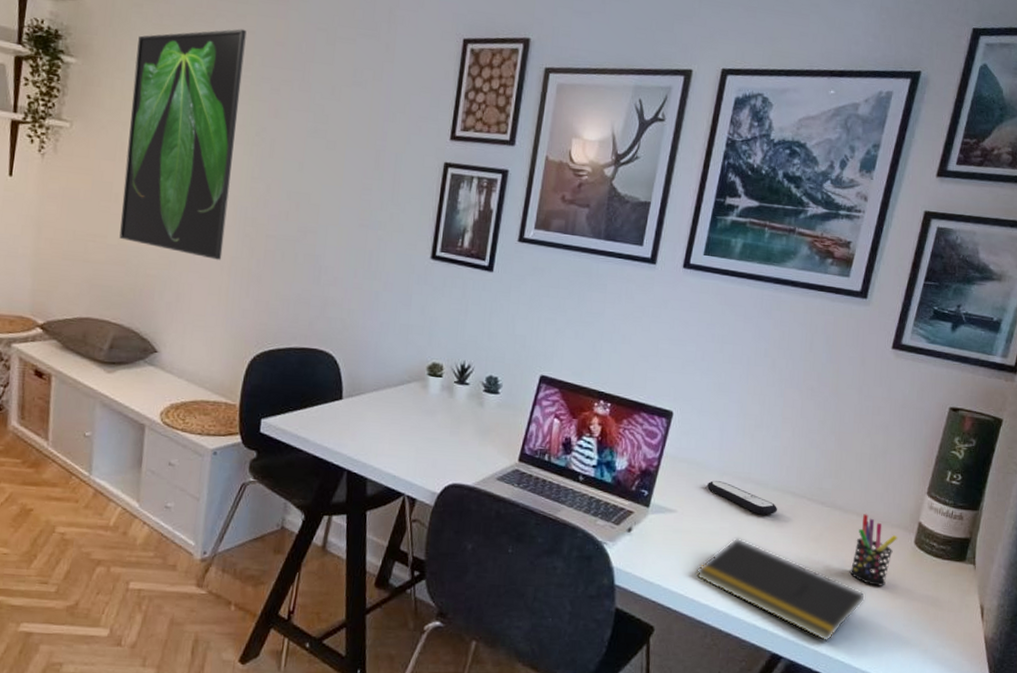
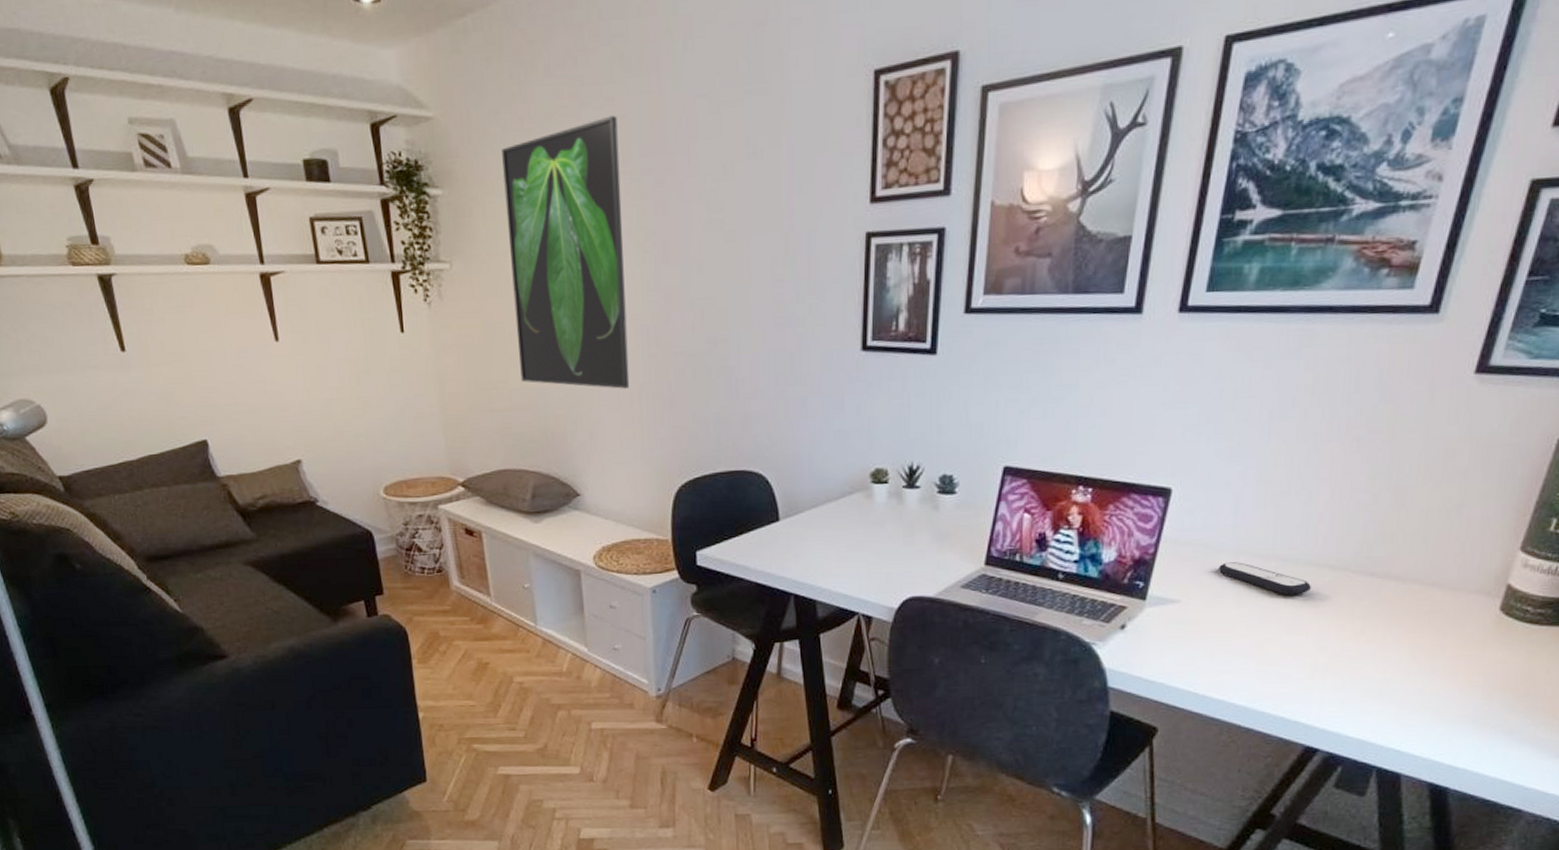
notepad: present [695,537,866,643] -> none [1206,624,1430,731]
pen holder: present [849,514,898,586] -> none [1408,581,1477,663]

